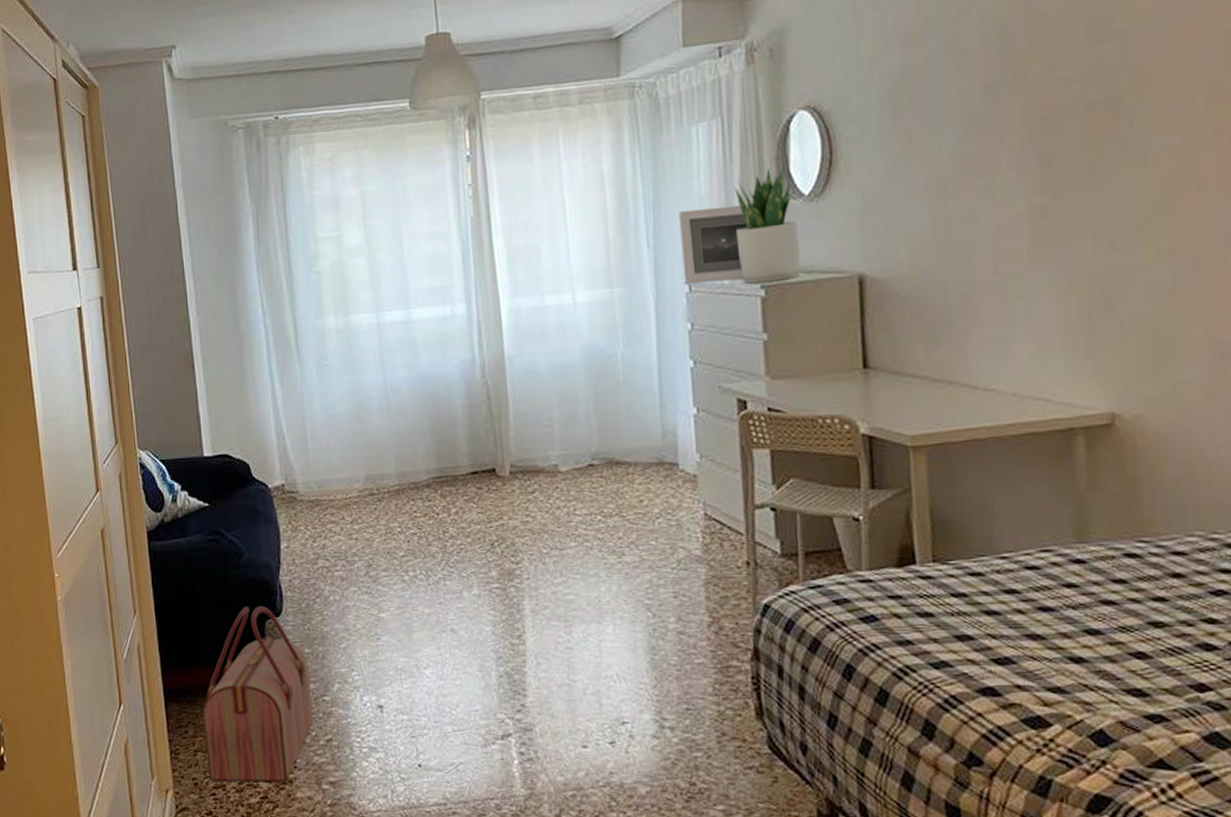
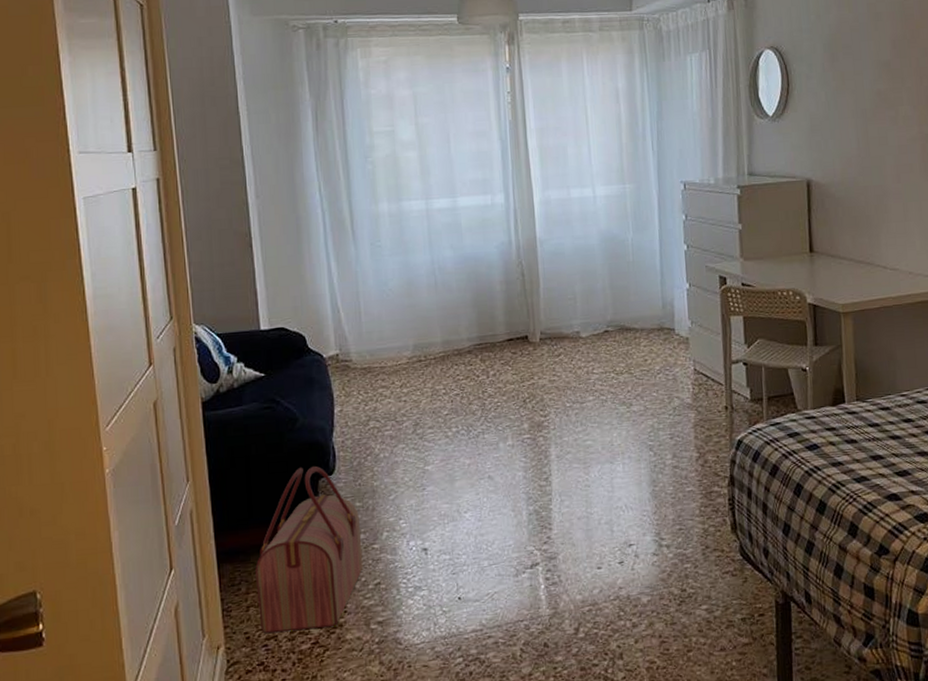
picture frame: present [678,204,748,284] -> none [676,121,728,183]
planter: present [734,167,800,284] -> none [718,93,766,184]

